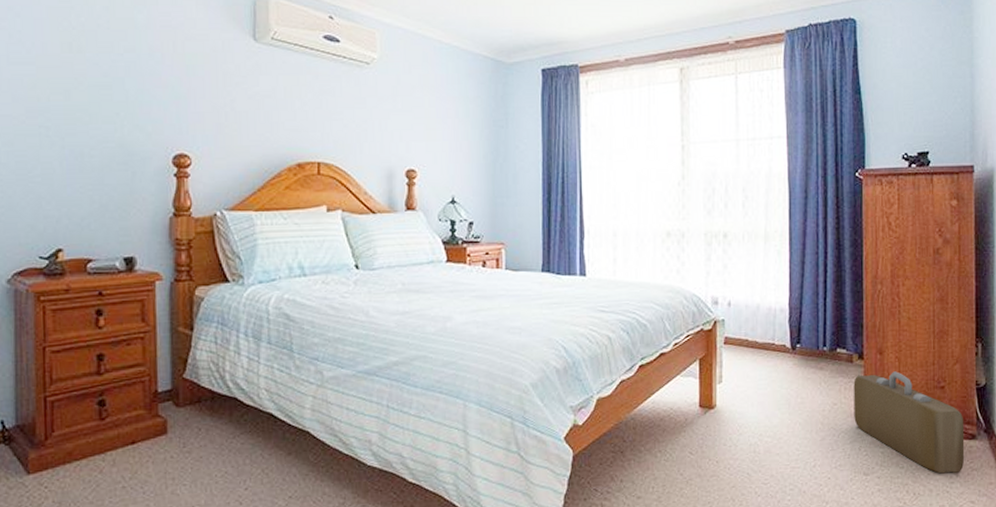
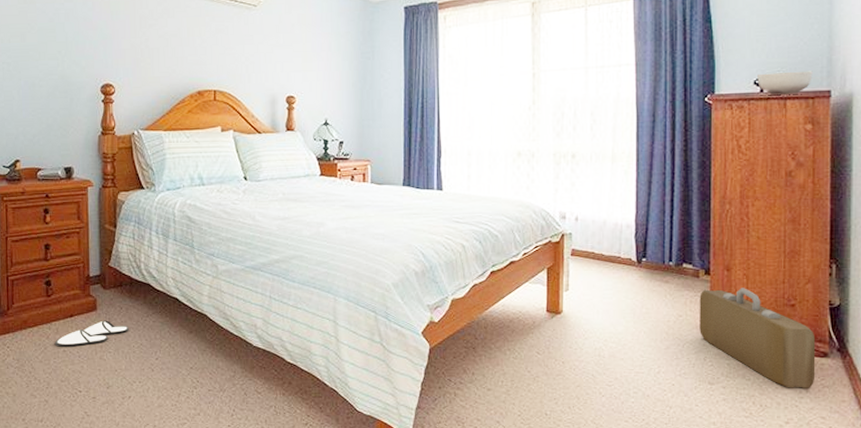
slippers: none [111,445,210,483] -> present [55,320,129,347]
bowl: none [905,145,957,170] -> present [757,71,813,95]

